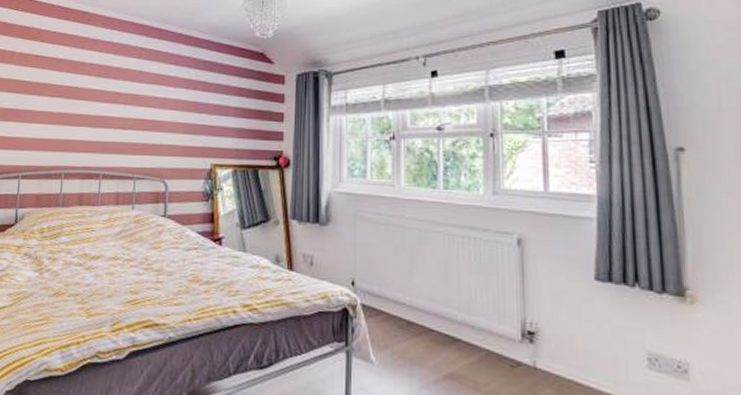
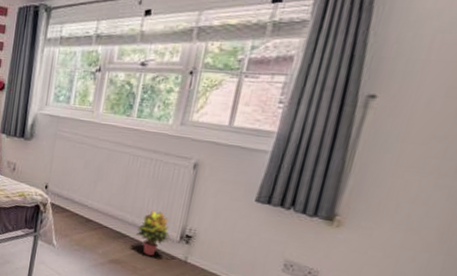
potted plant: none [470,302,511,364] -> present [136,210,171,256]

